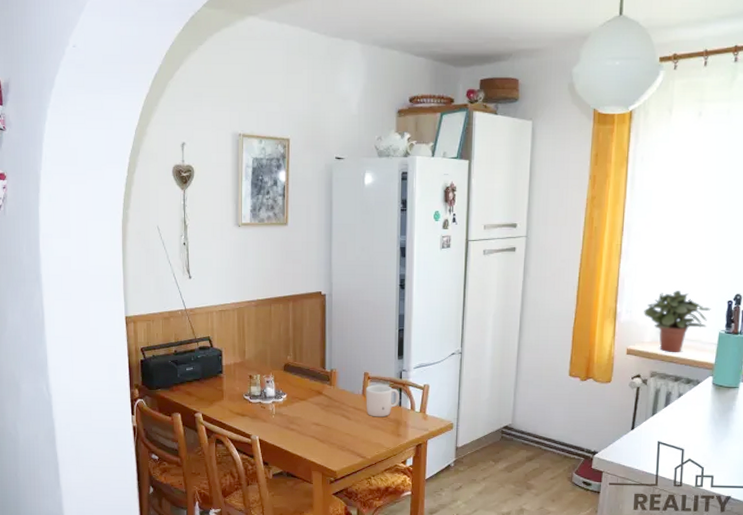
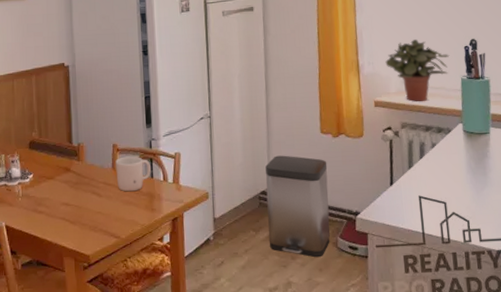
pedal bin: none [506,394,572,490] -> present [265,155,331,258]

